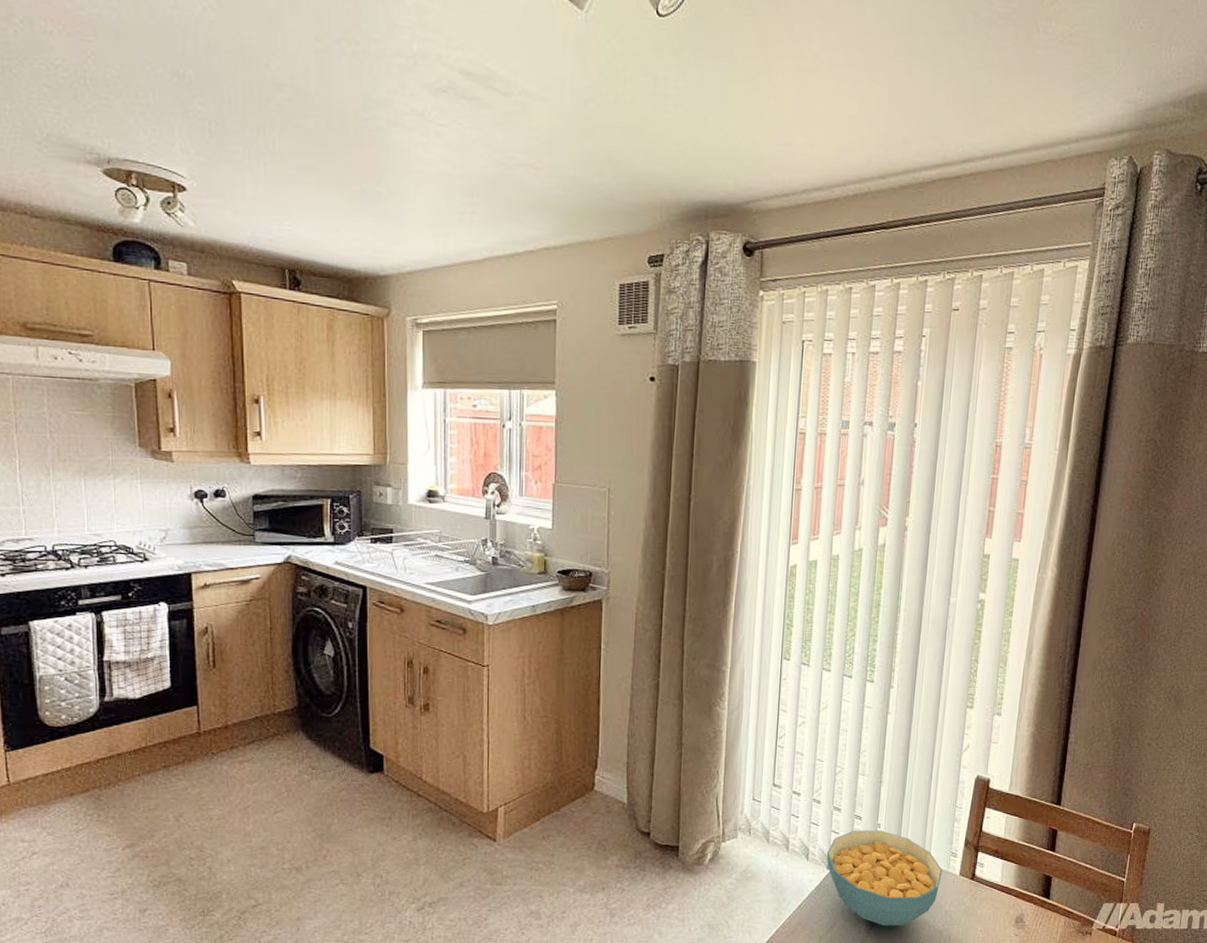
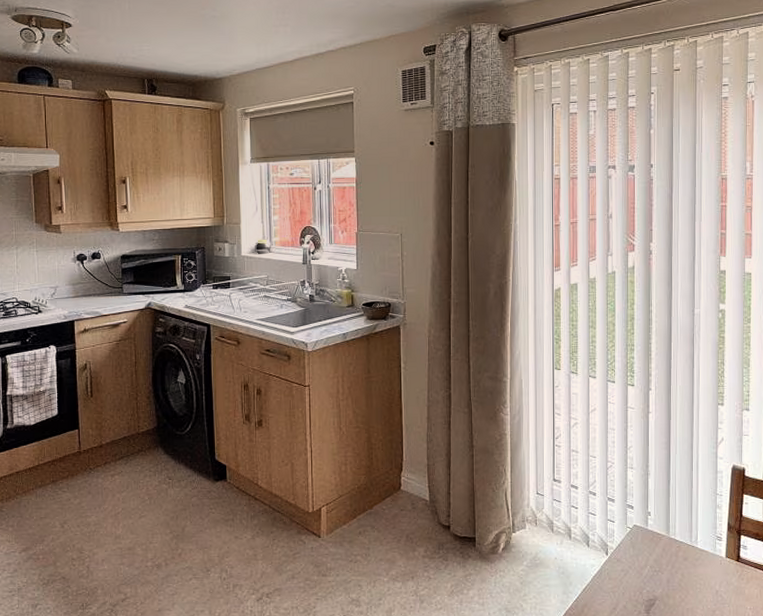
cereal bowl: present [826,830,942,926] -> none [605,518,710,606]

